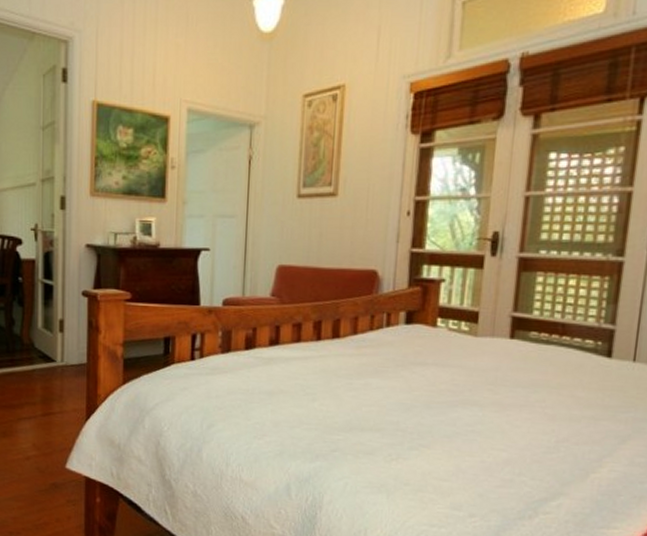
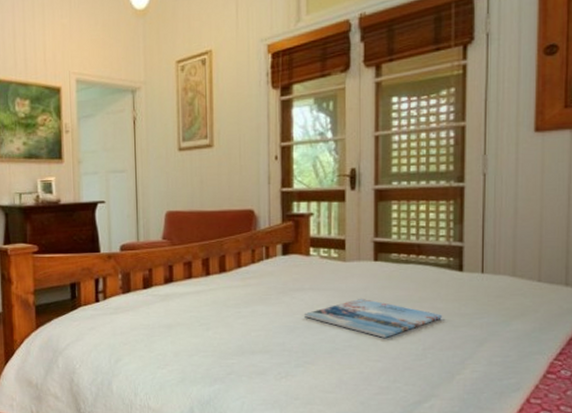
magazine: none [424,378,583,426] -> present [305,298,443,338]

